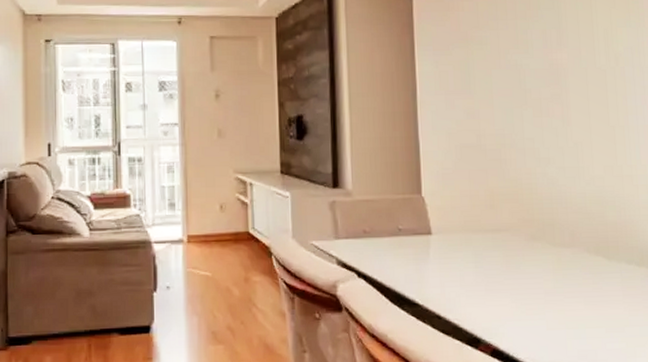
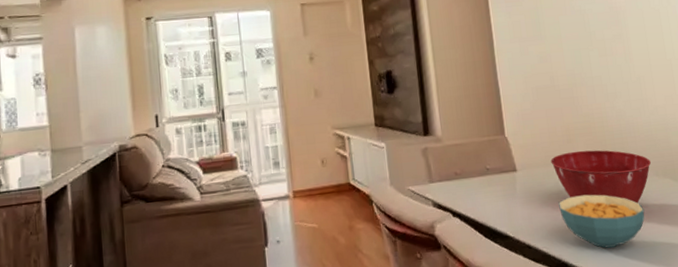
mixing bowl: none [470,218,583,281] -> present [551,150,652,204]
cereal bowl: none [475,266,571,326] -> present [558,194,645,249]

